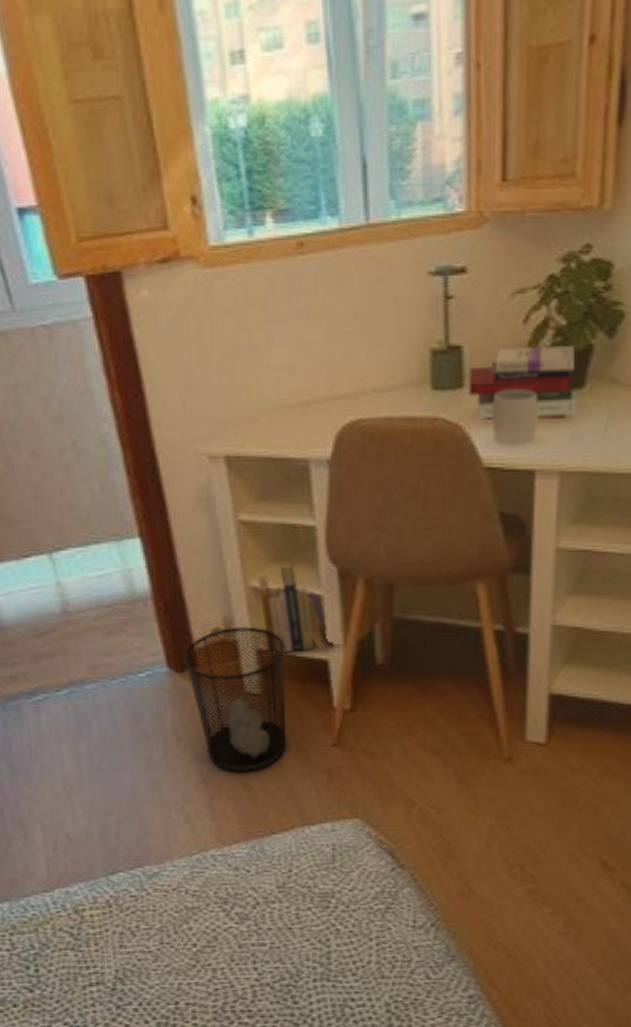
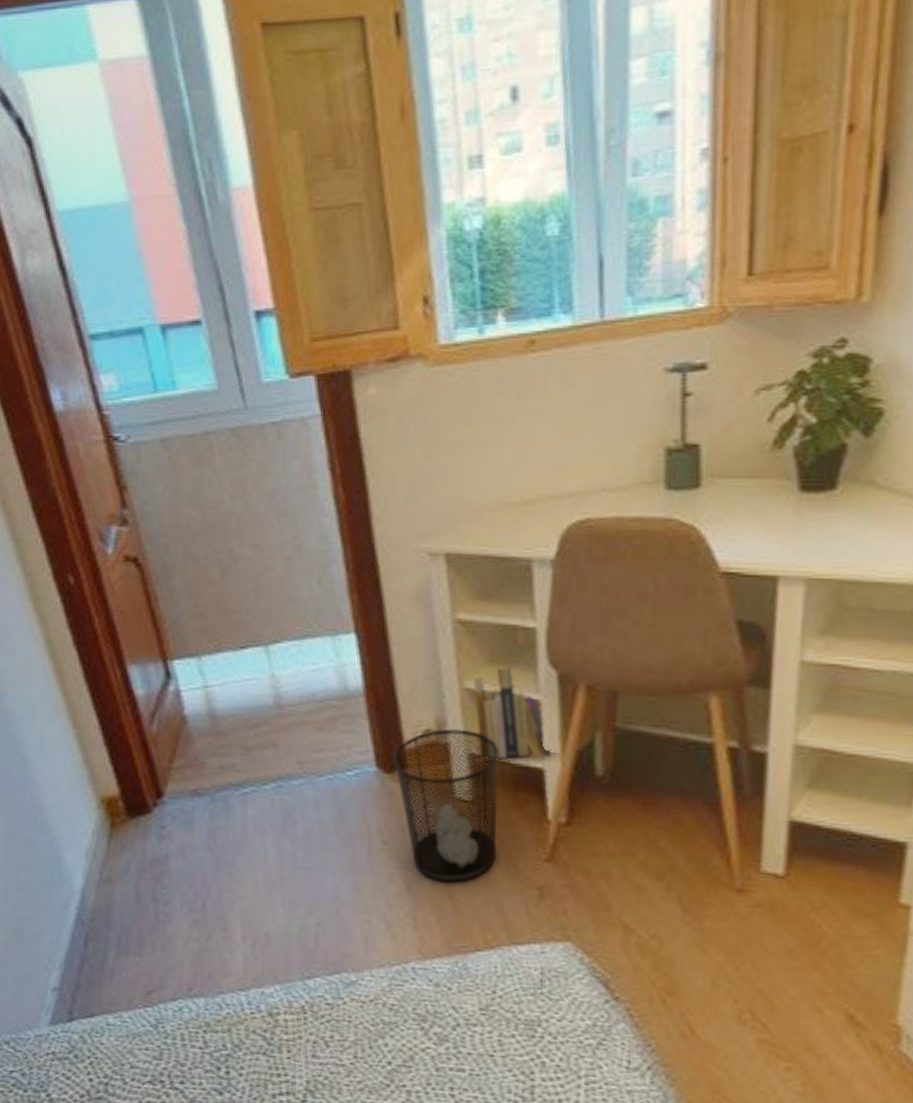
books: present [468,346,577,420] -> none [705,445,828,524]
mug: present [491,390,539,446] -> none [730,491,784,550]

